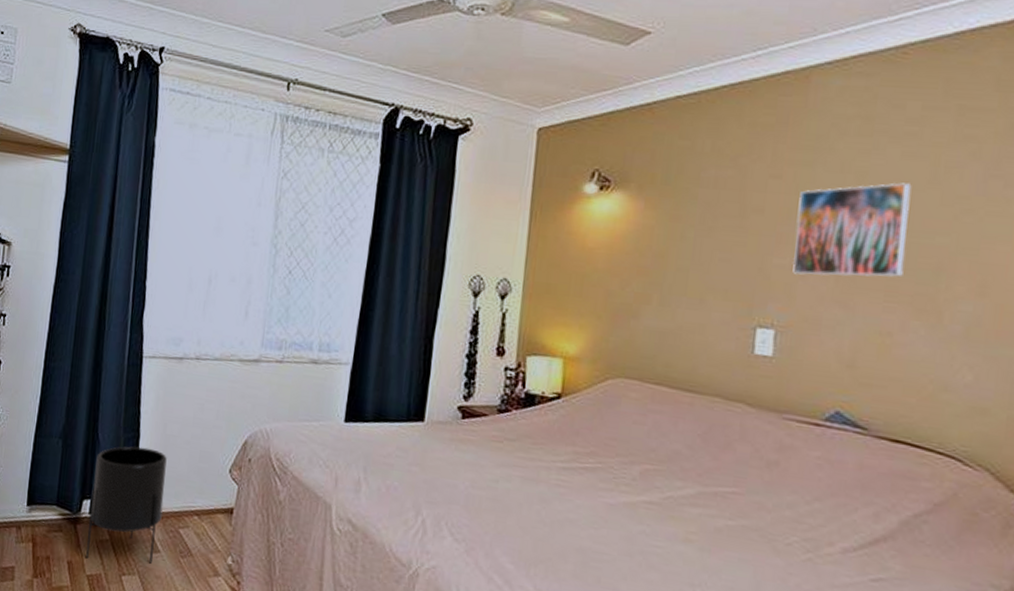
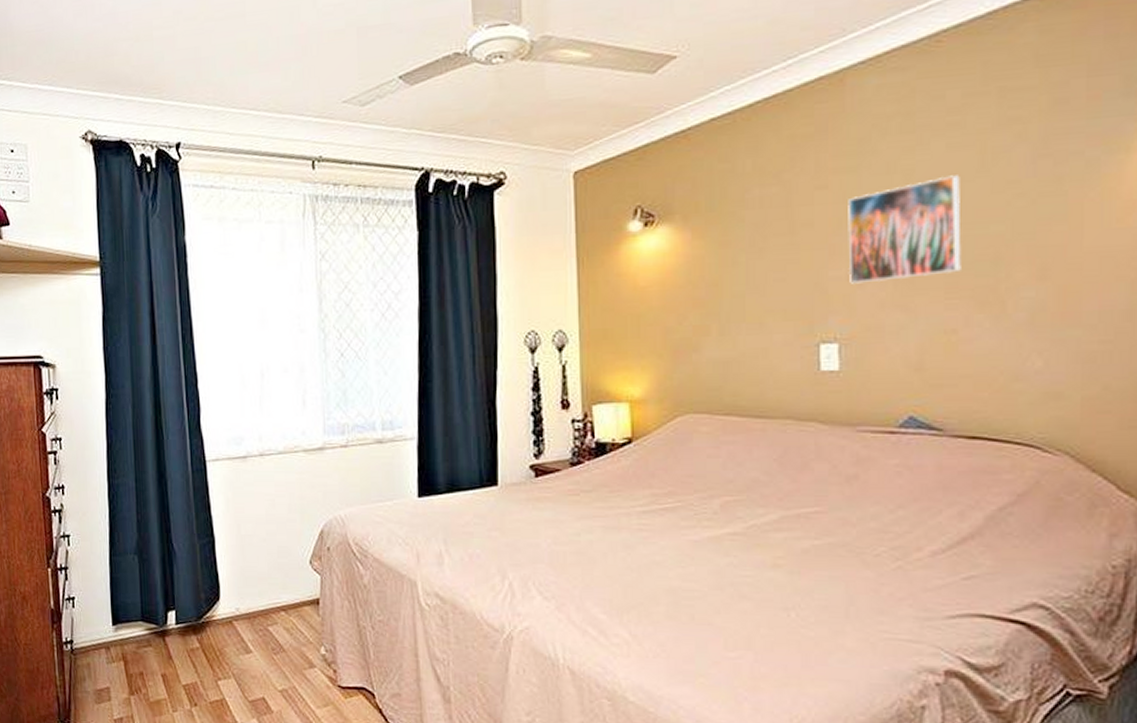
planter: present [86,446,167,564] -> none [175,551,249,669]

